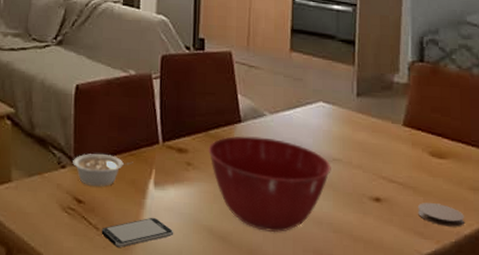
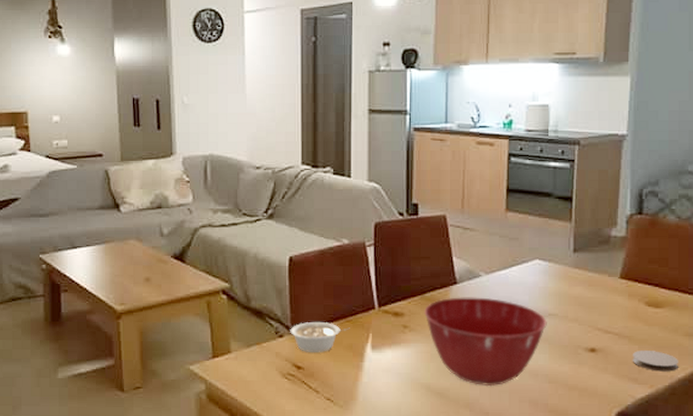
smartphone: present [101,217,174,248] -> none [321,378,393,408]

